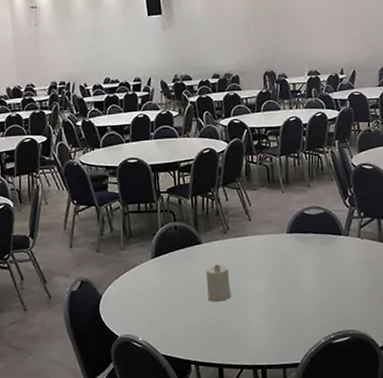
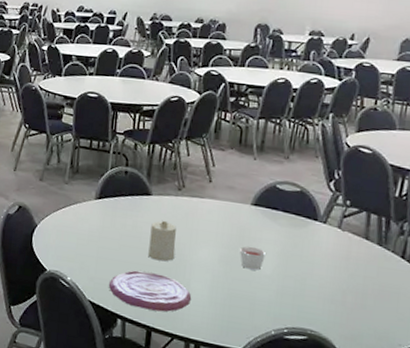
plate: none [177,314,252,350] -> present [108,270,192,312]
candle: none [285,269,306,291] -> present [240,246,266,270]

